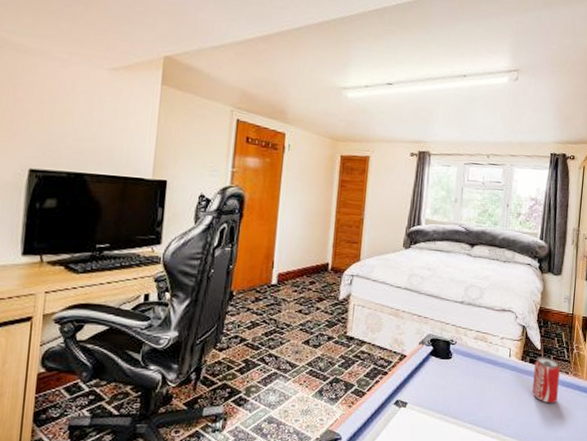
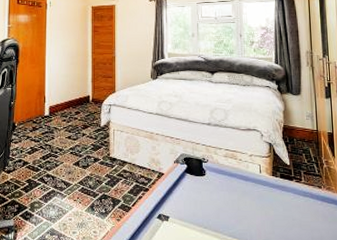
beverage can: present [532,356,560,404] -> none [286,172,315,217]

